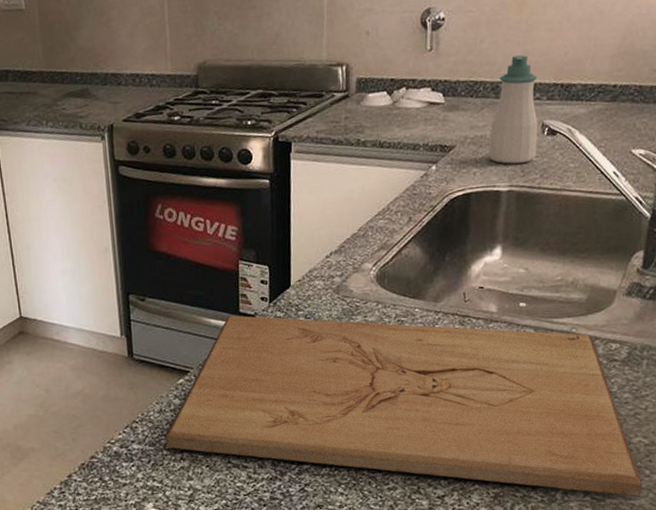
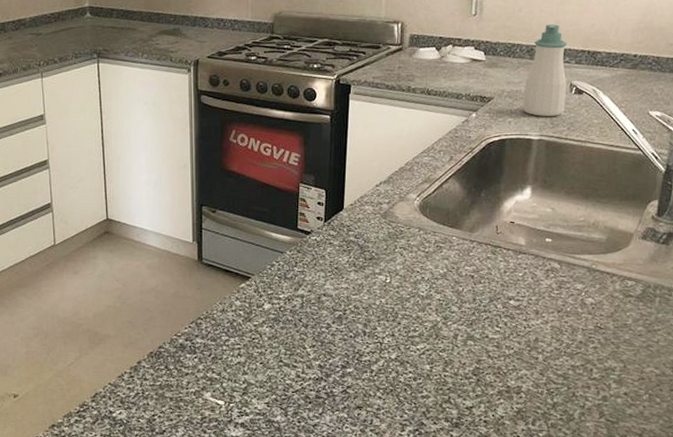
cutting board: present [165,315,642,497] -> none [225,231,653,422]

